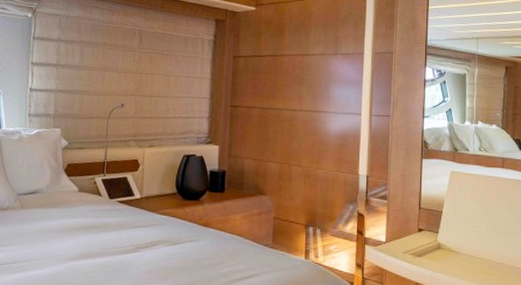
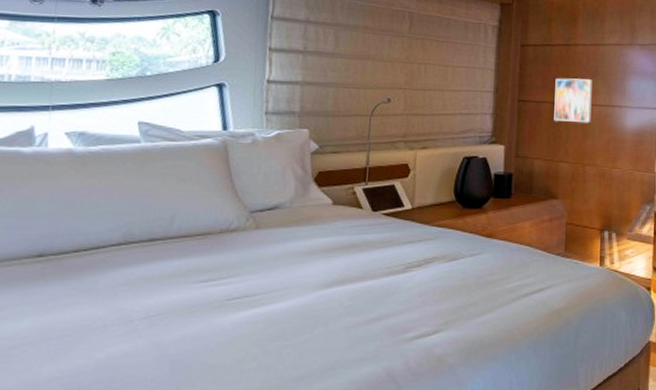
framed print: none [263,85,298,127] -> present [554,78,592,123]

